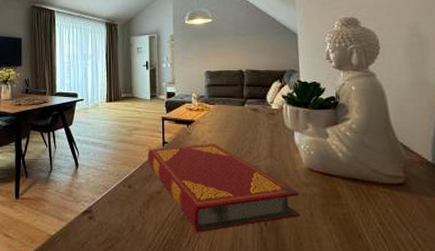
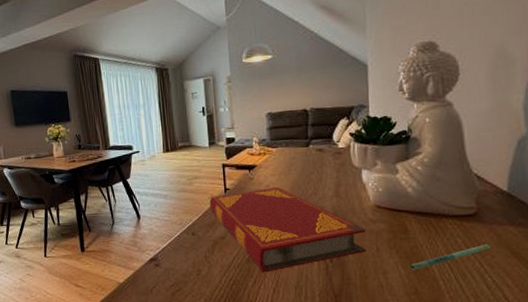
pen: none [344,216,423,240] -> present [410,244,492,271]

